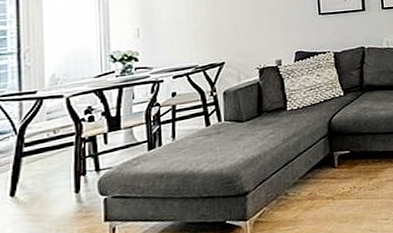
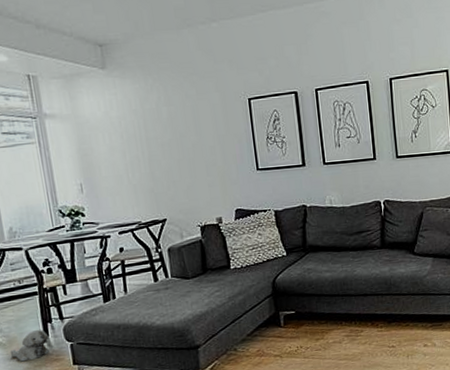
plush toy: none [30,184,79,223] -> present [10,330,50,362]

